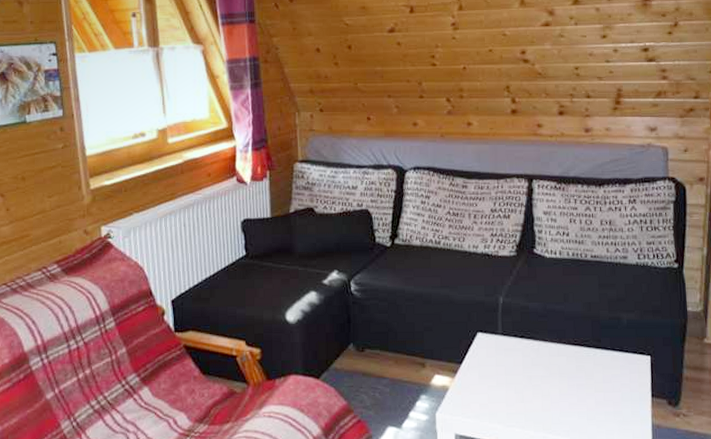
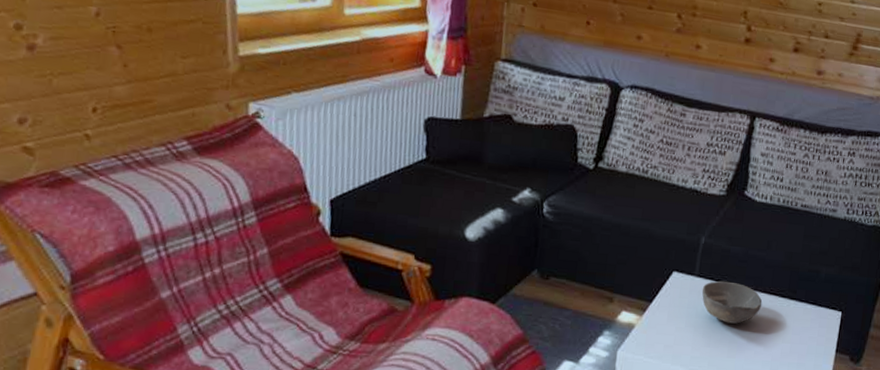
bowl: none [507,337,569,378] -> present [702,280,762,324]

